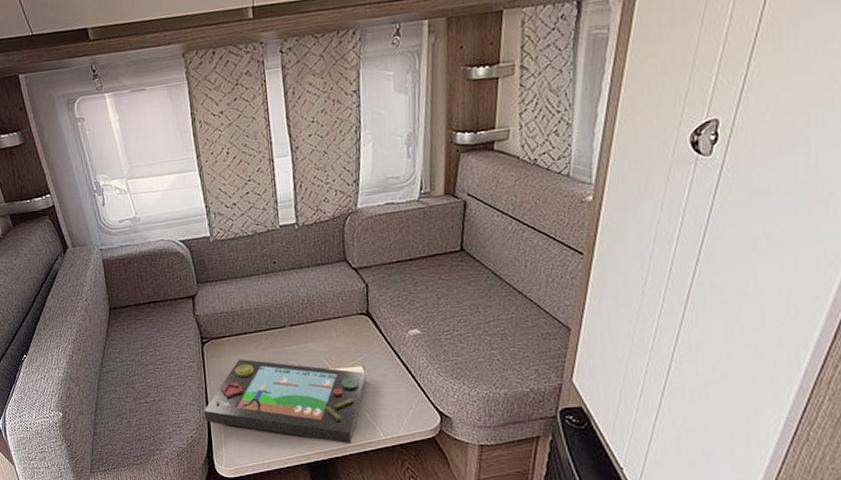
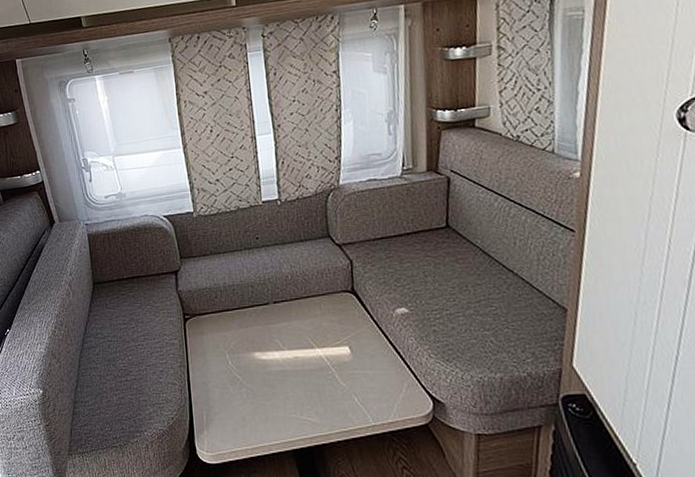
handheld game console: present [204,358,367,445] -> none [186,336,354,431]

